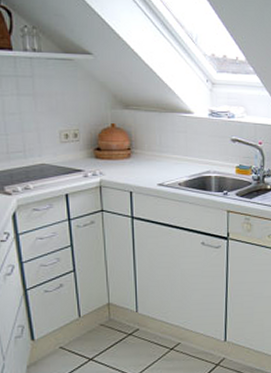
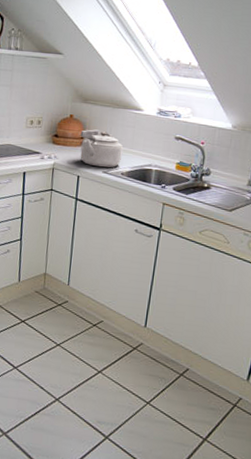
kettle: none [126,138,176,180] -> present [80,129,123,168]

